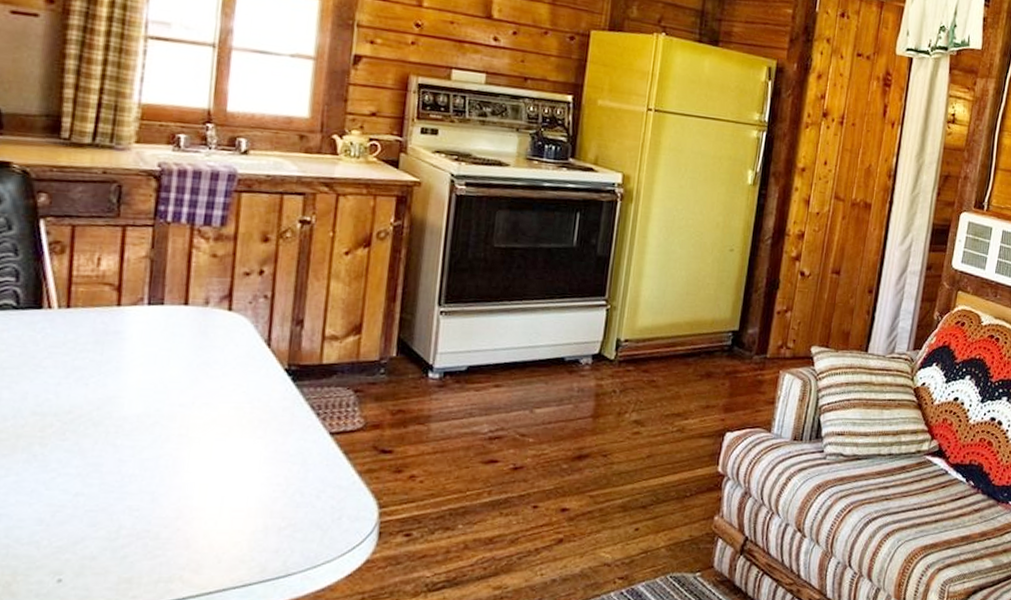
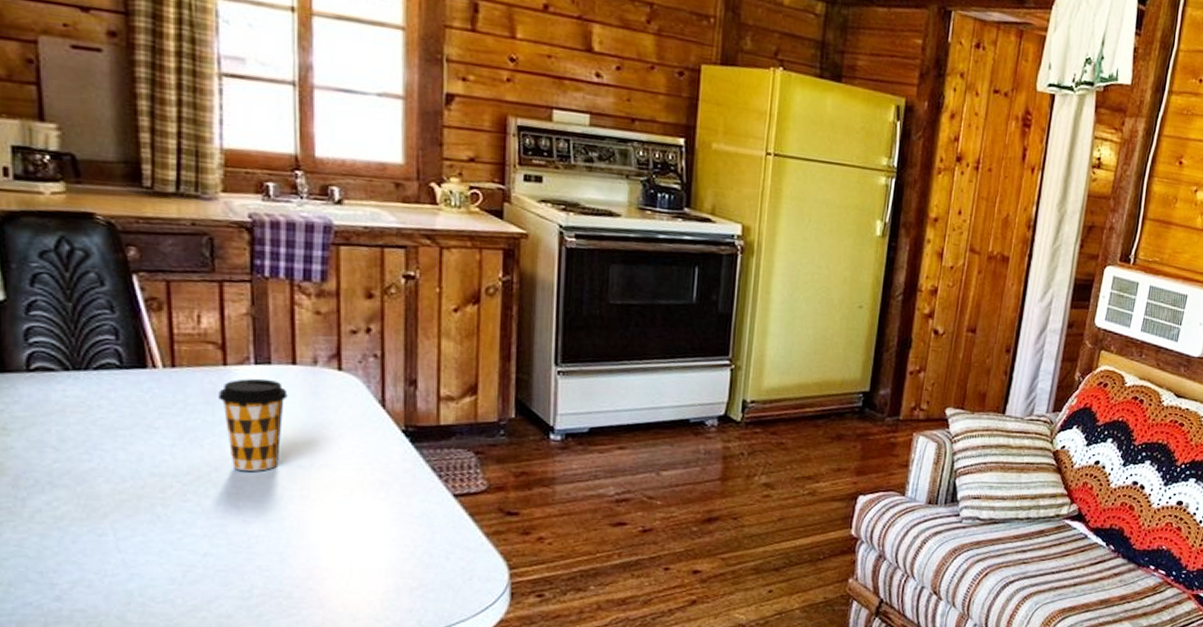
coffee cup: none [109,318,177,410] -> present [218,378,288,471]

